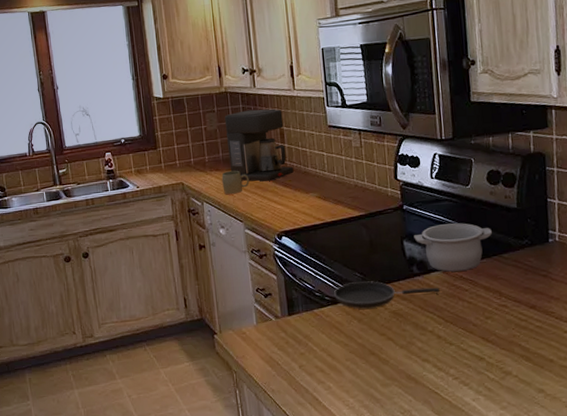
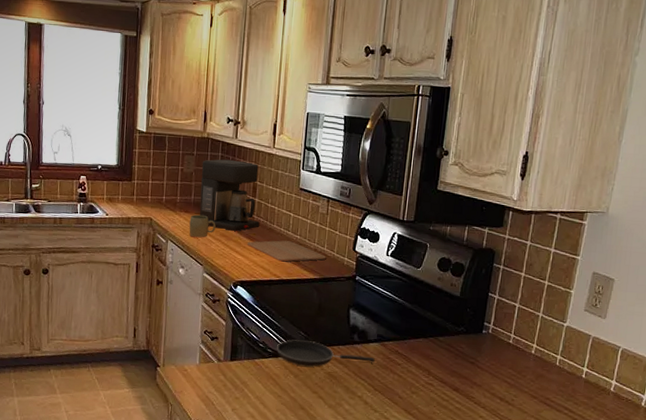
chopping board: none [284,181,369,204] -> present [247,240,326,262]
cooking pot: present [414,223,492,272] -> none [360,299,433,347]

